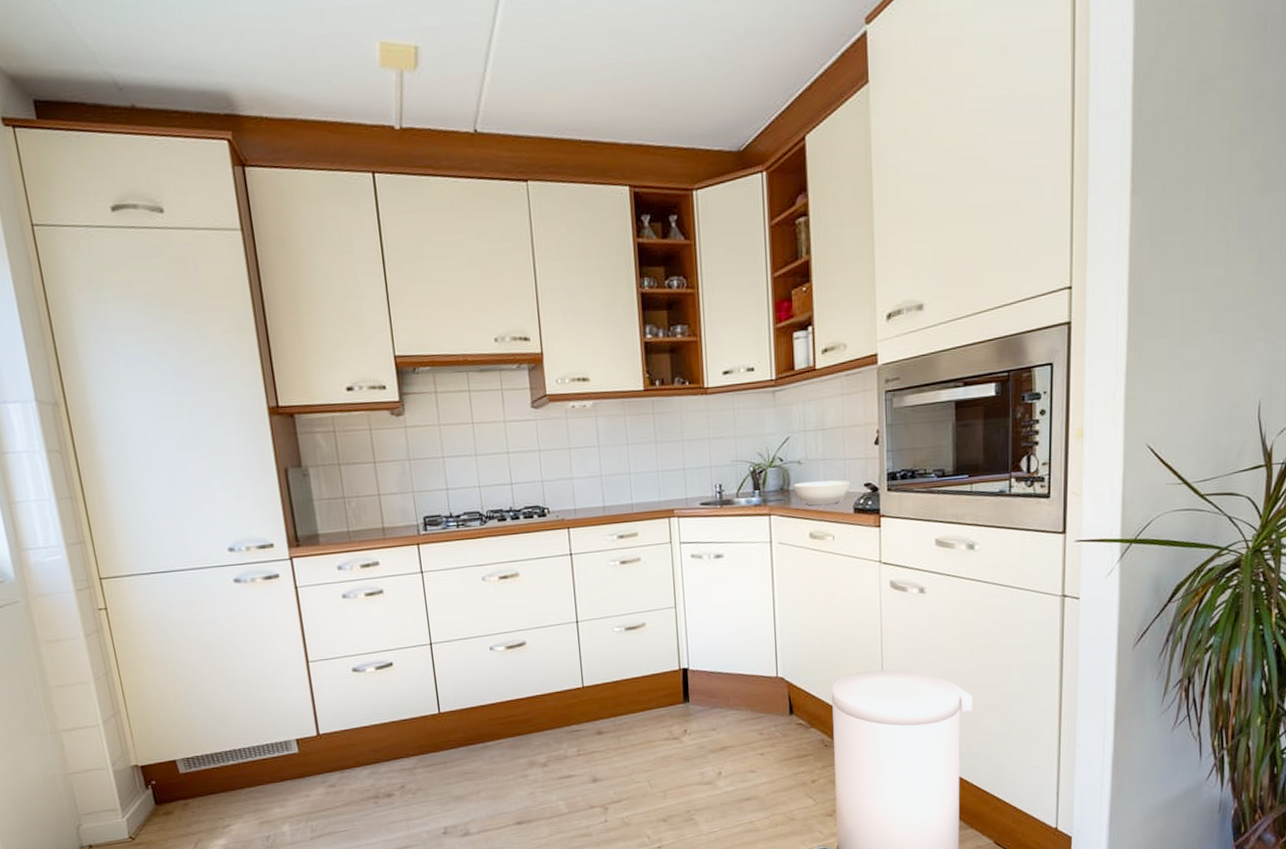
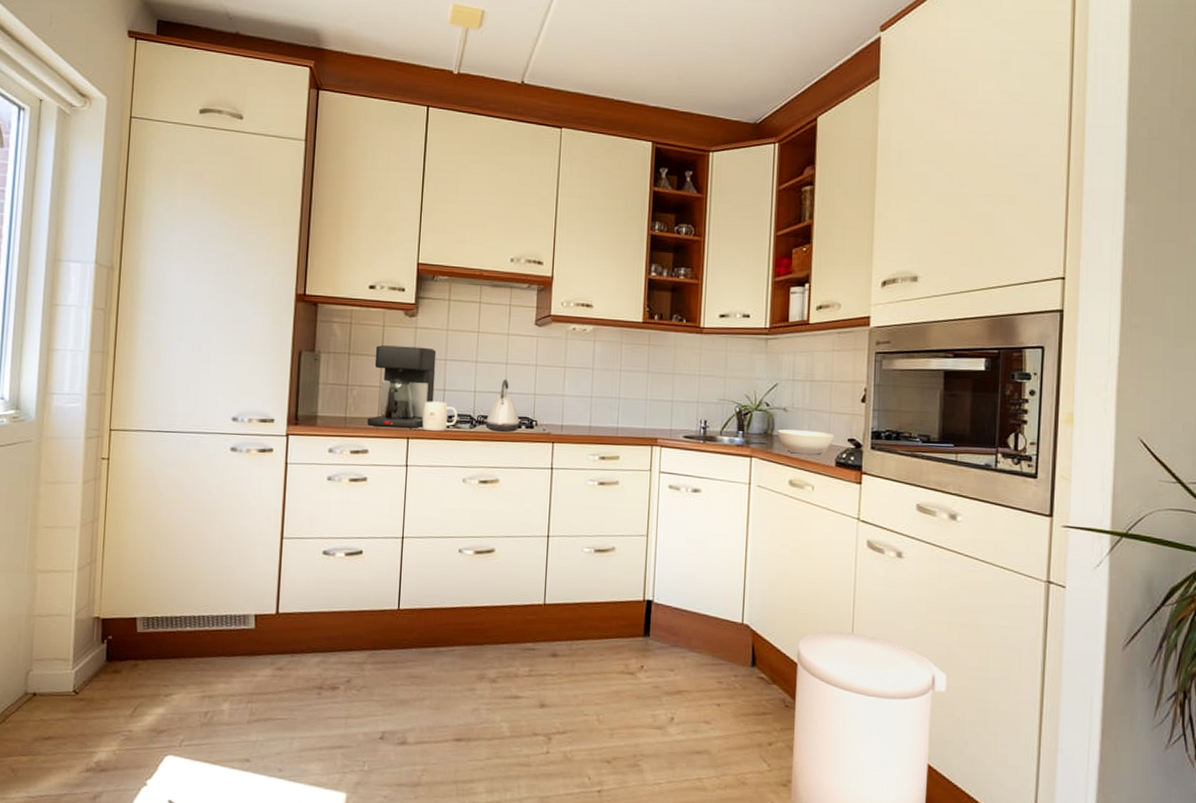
coffee maker: none [366,447,438,537] -> present [367,345,437,429]
mug: none [427,501,467,534] -> present [422,401,458,432]
kettle: none [496,469,532,526] -> present [486,379,520,433]

